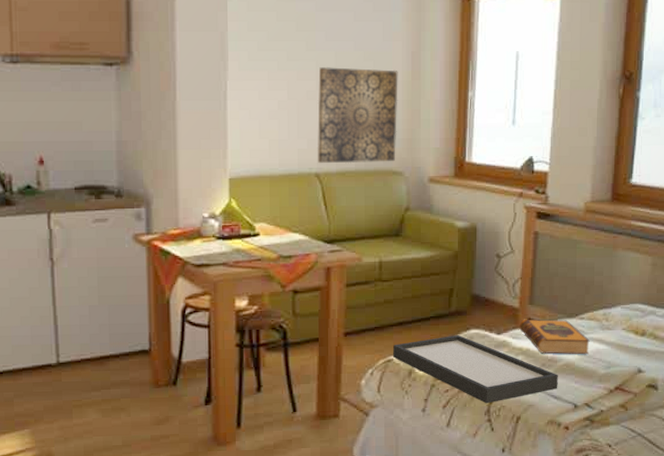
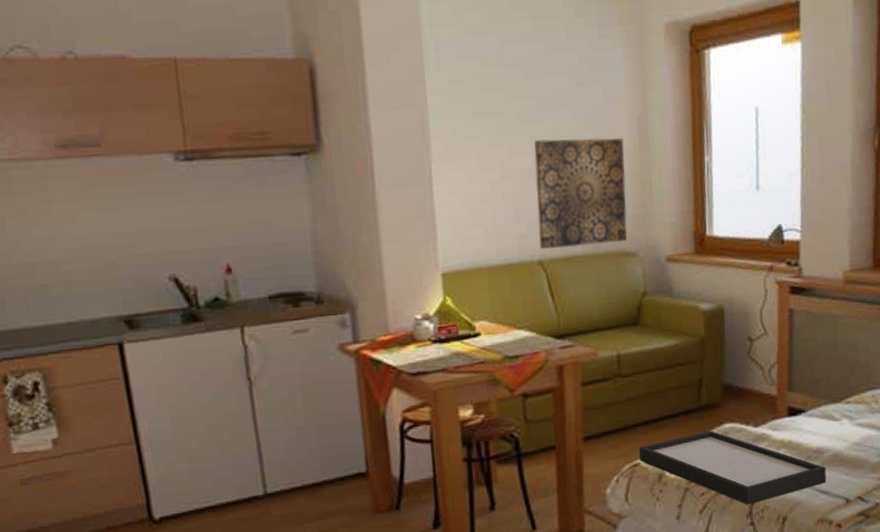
hardback book: present [519,319,590,355] -> none [779,405,859,445]

